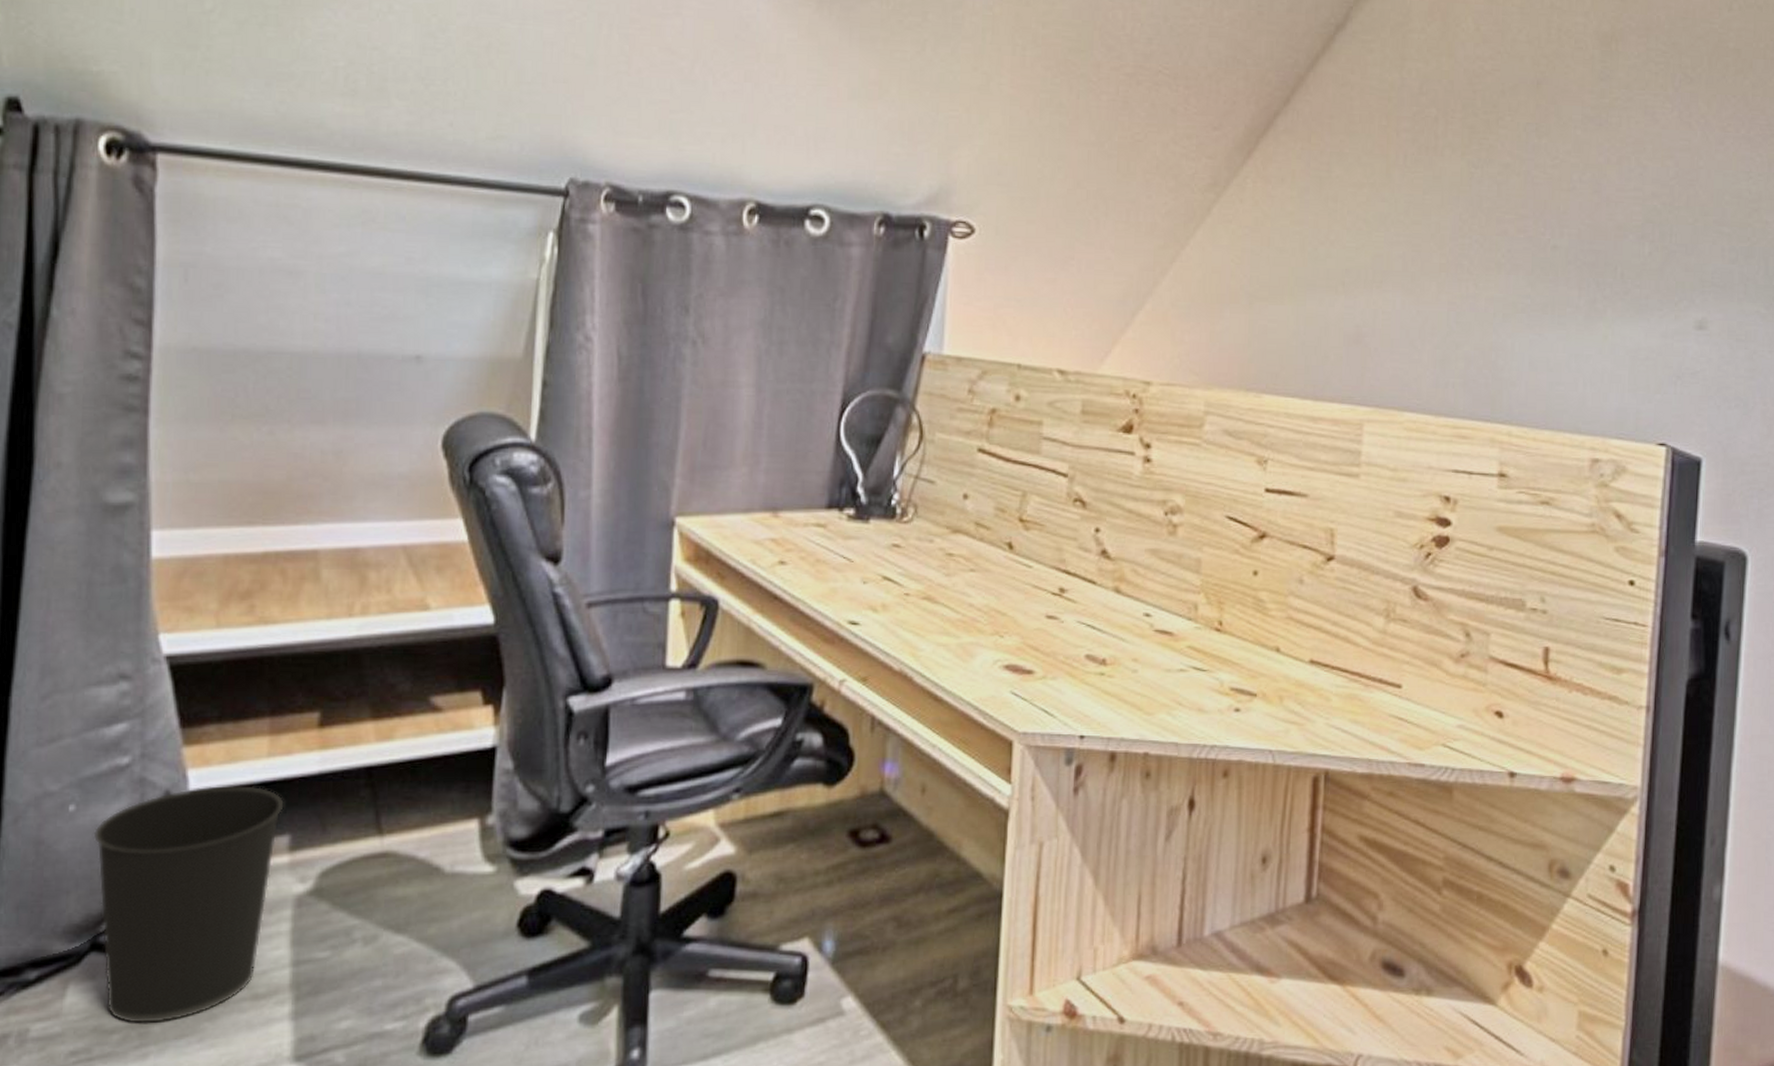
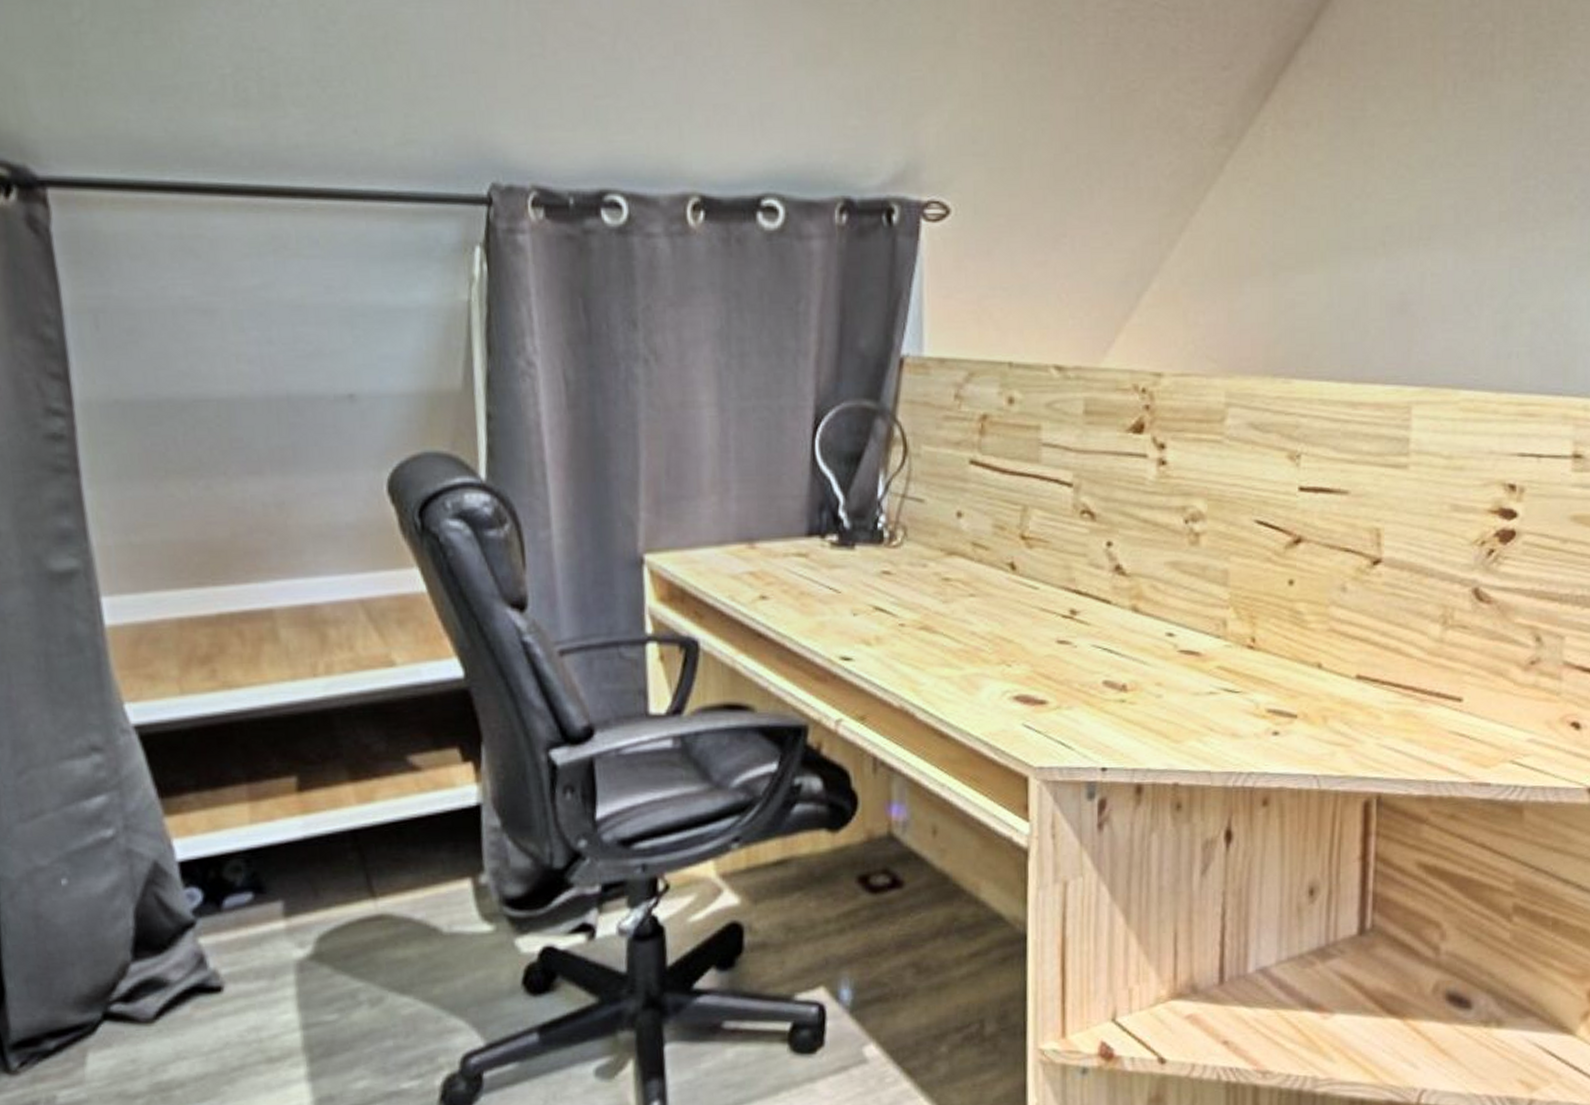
wastebasket: present [93,786,284,1023] -> none [88,853,273,1088]

